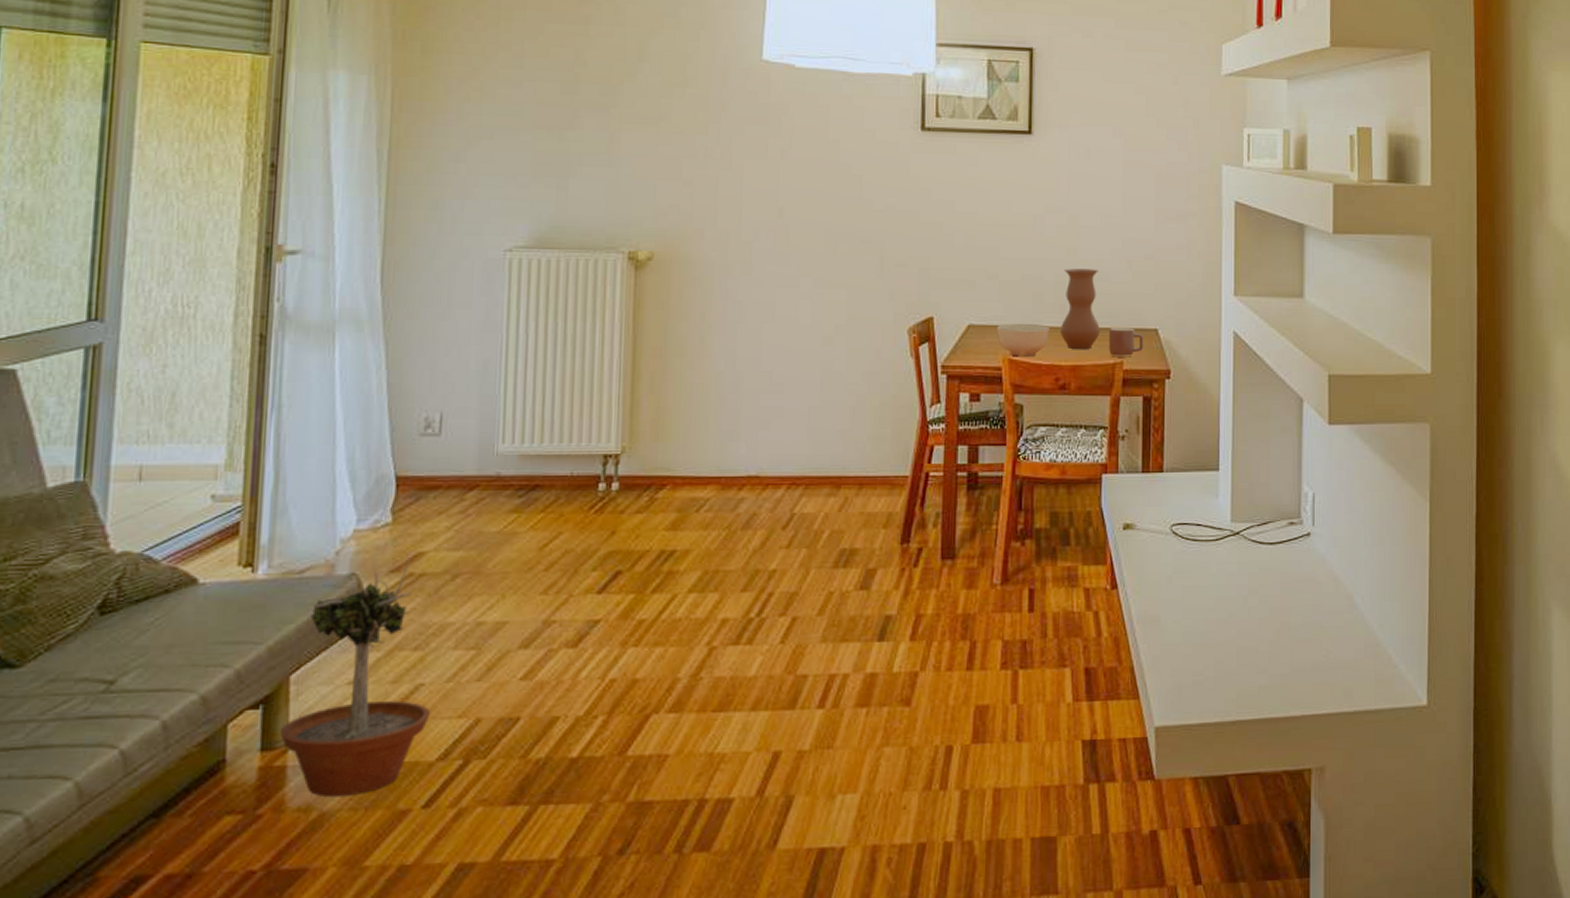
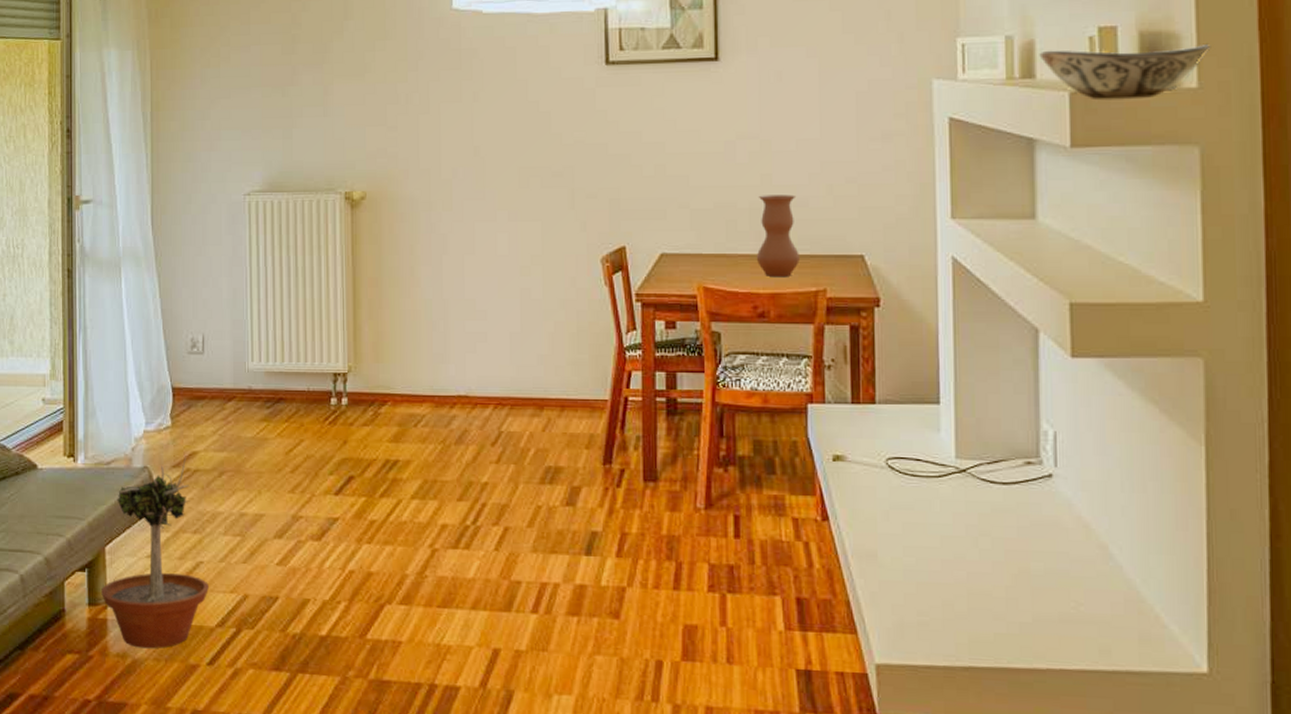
bowl: present [997,324,1050,357] -> none [691,252,746,285]
mug: present [1109,326,1144,357] -> none [810,253,849,285]
decorative bowl: none [1310,145,1440,194] -> present [1039,45,1210,101]

